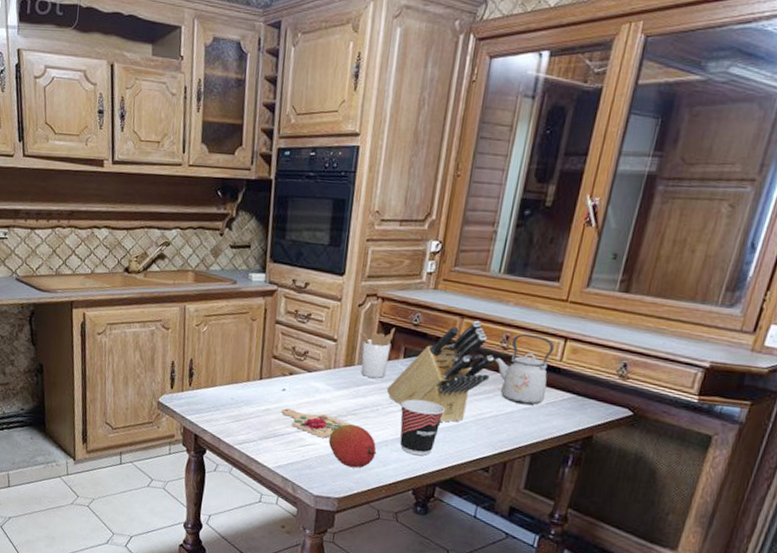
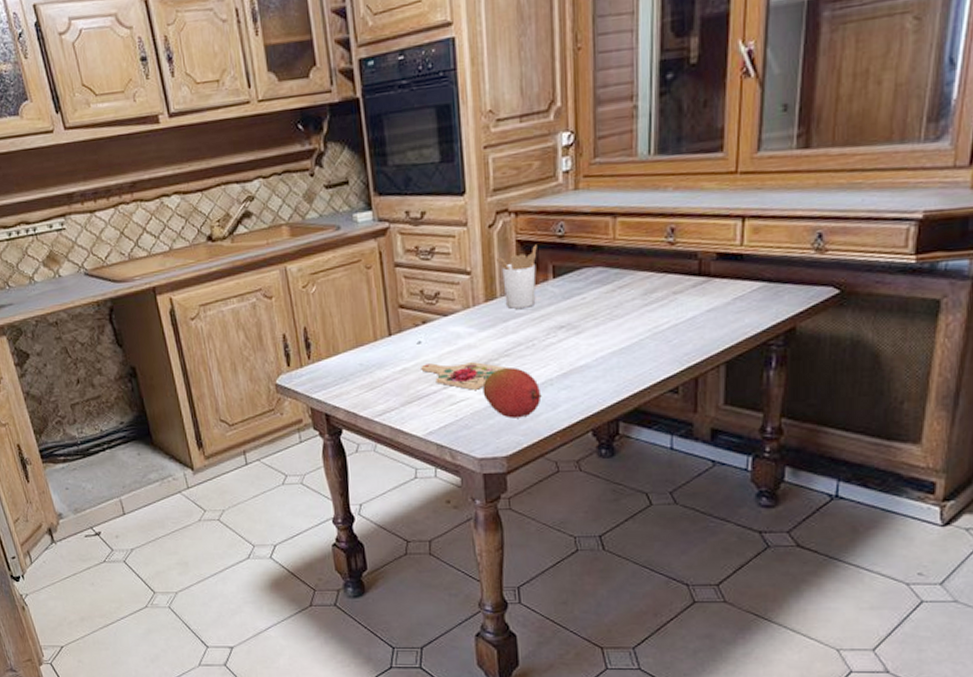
knife block: present [386,320,495,422] -> none [540,216,662,345]
cup: present [400,399,445,456] -> none [560,323,613,390]
kettle: present [494,333,555,406] -> none [662,220,732,306]

